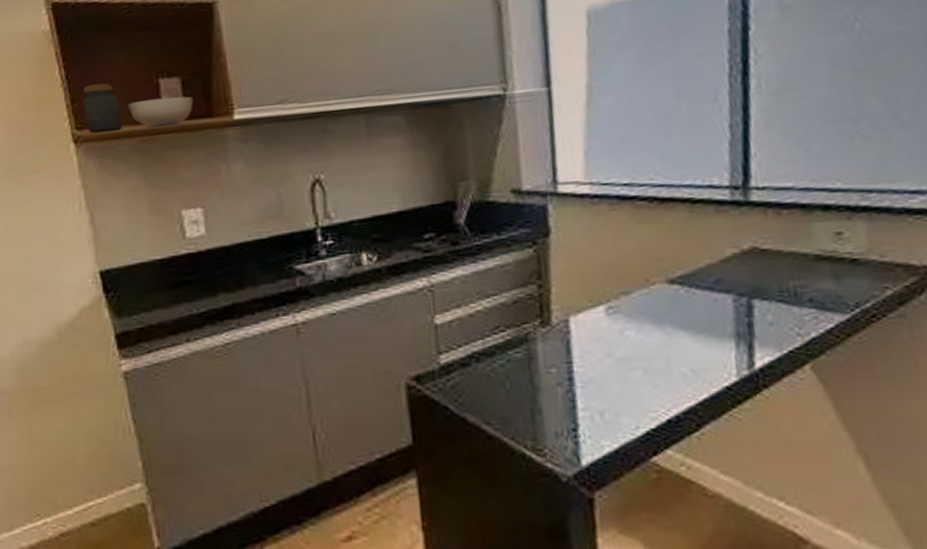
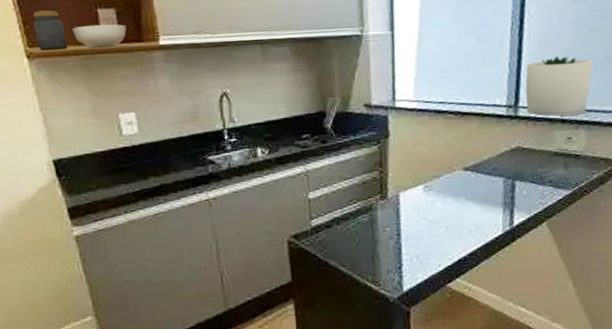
planter: none [757,111,868,202] -> present [525,56,593,117]

